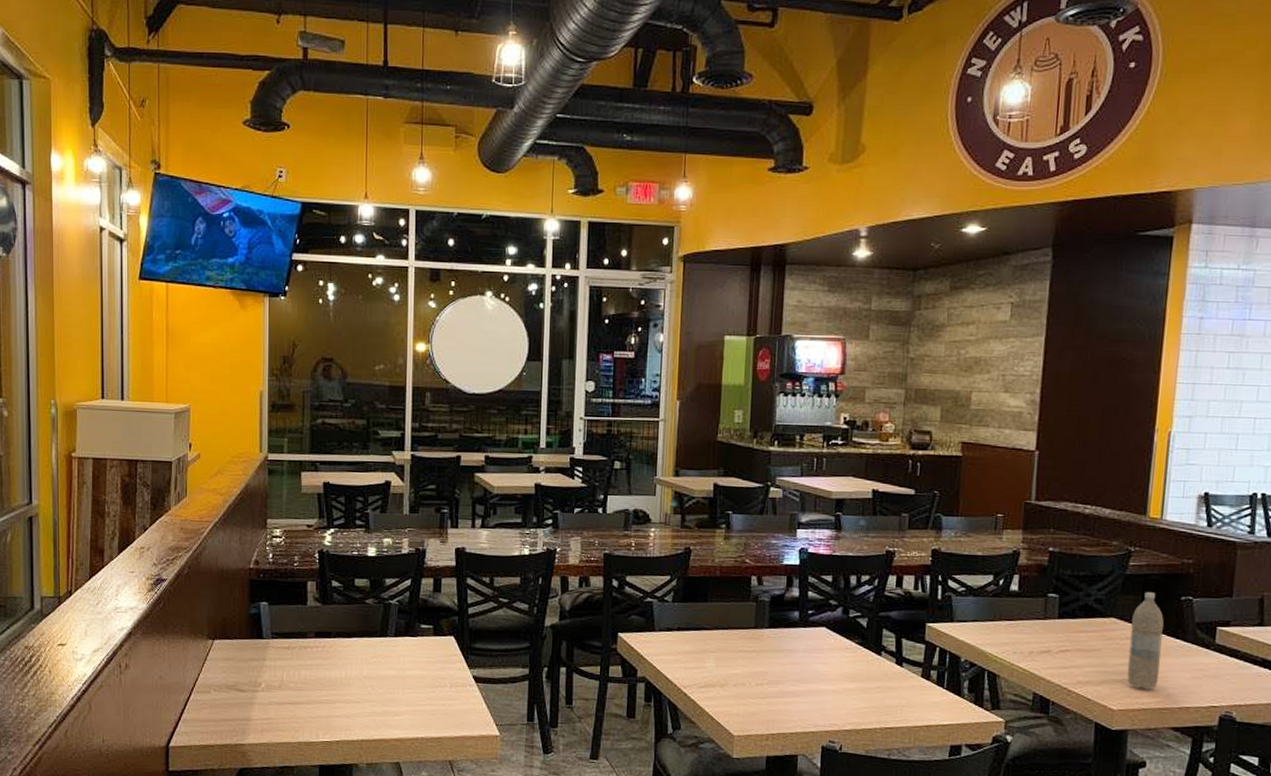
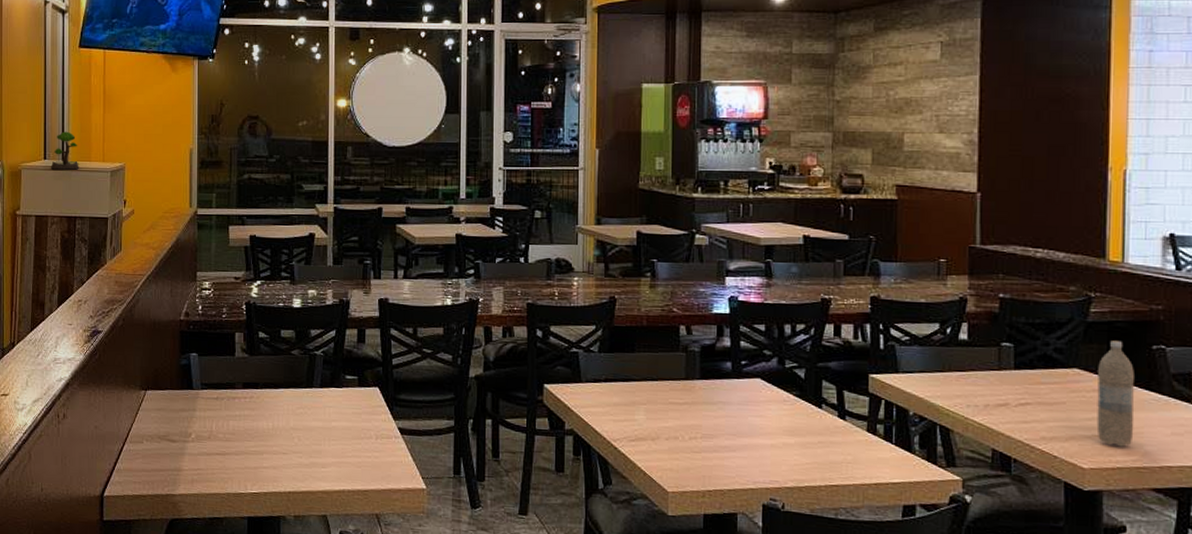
plant: none [110,369,140,411] -> present [51,131,79,171]

